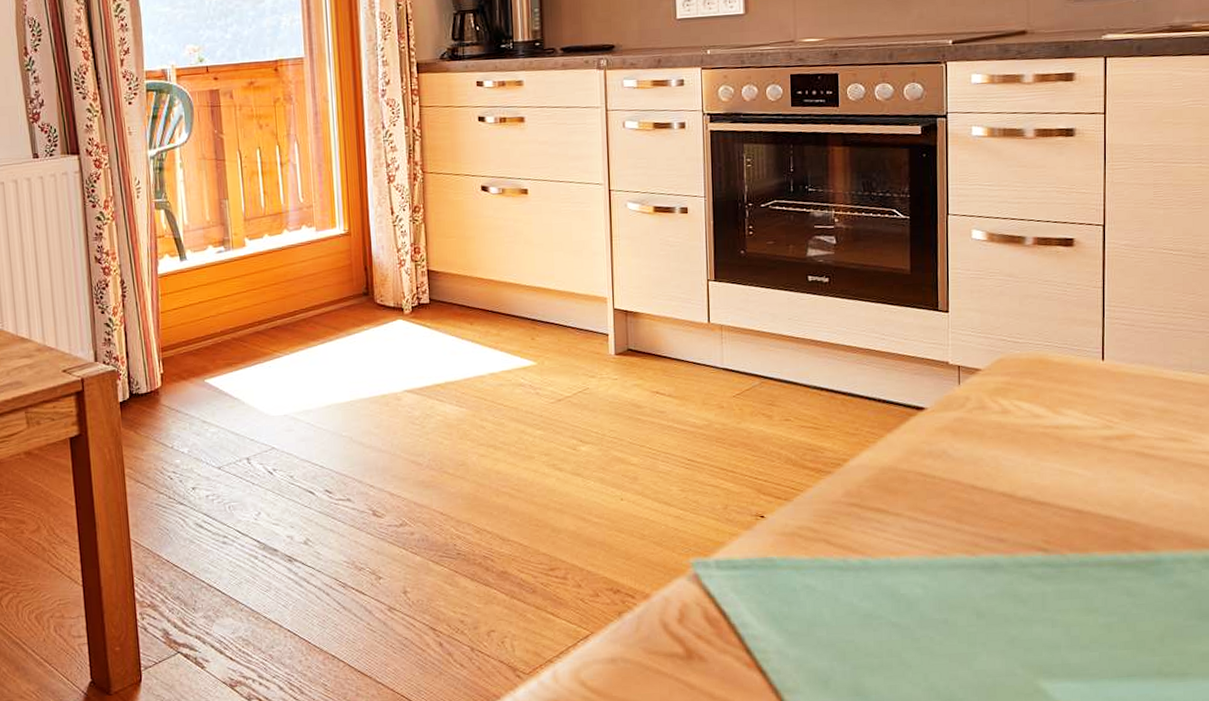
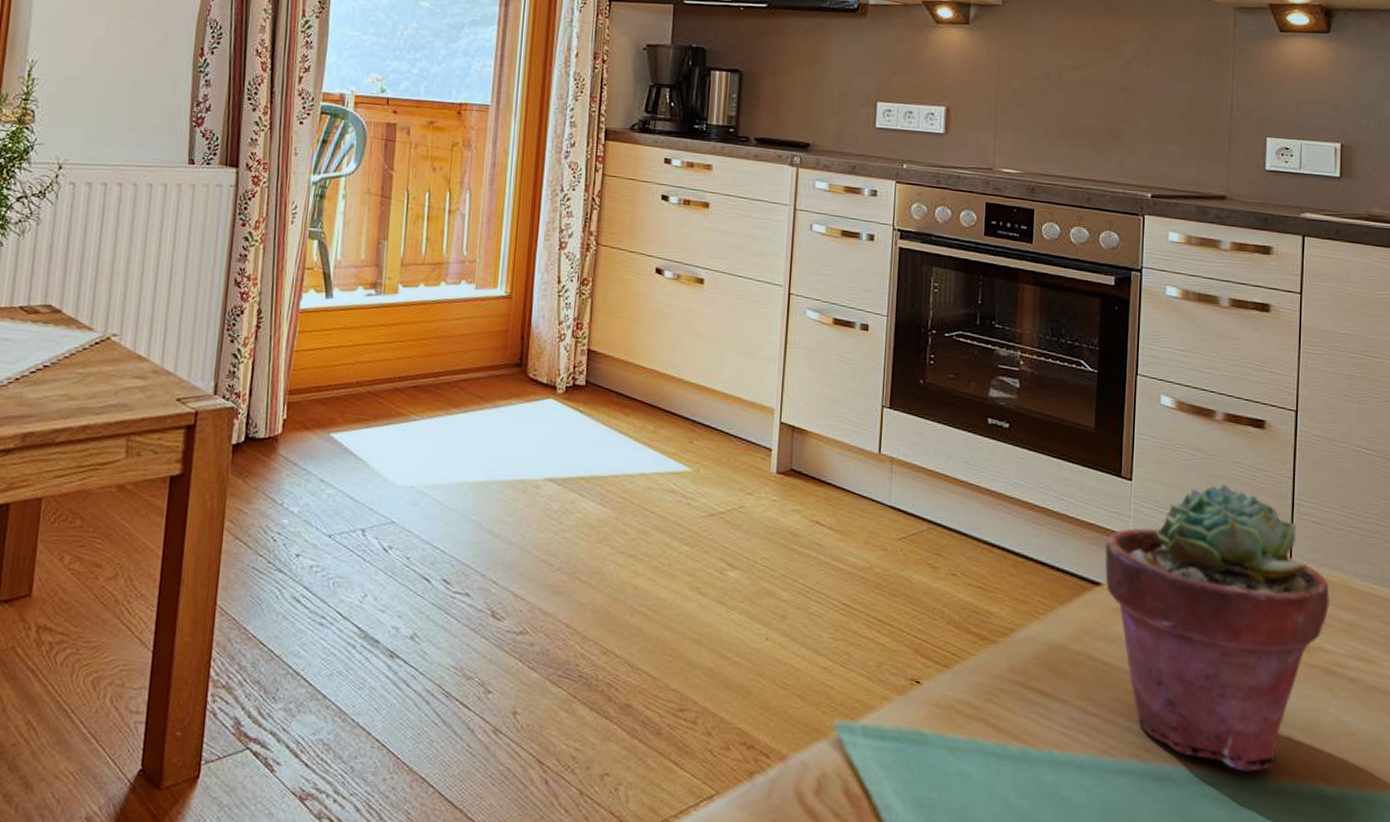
potted succulent: none [926,302,1142,551] -> present [1104,483,1331,772]

